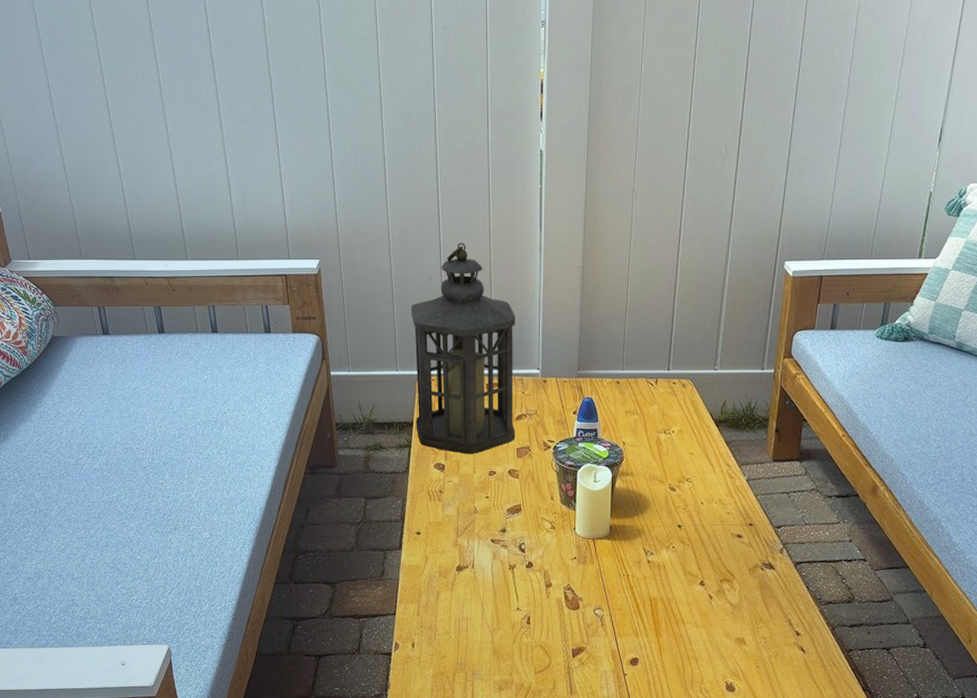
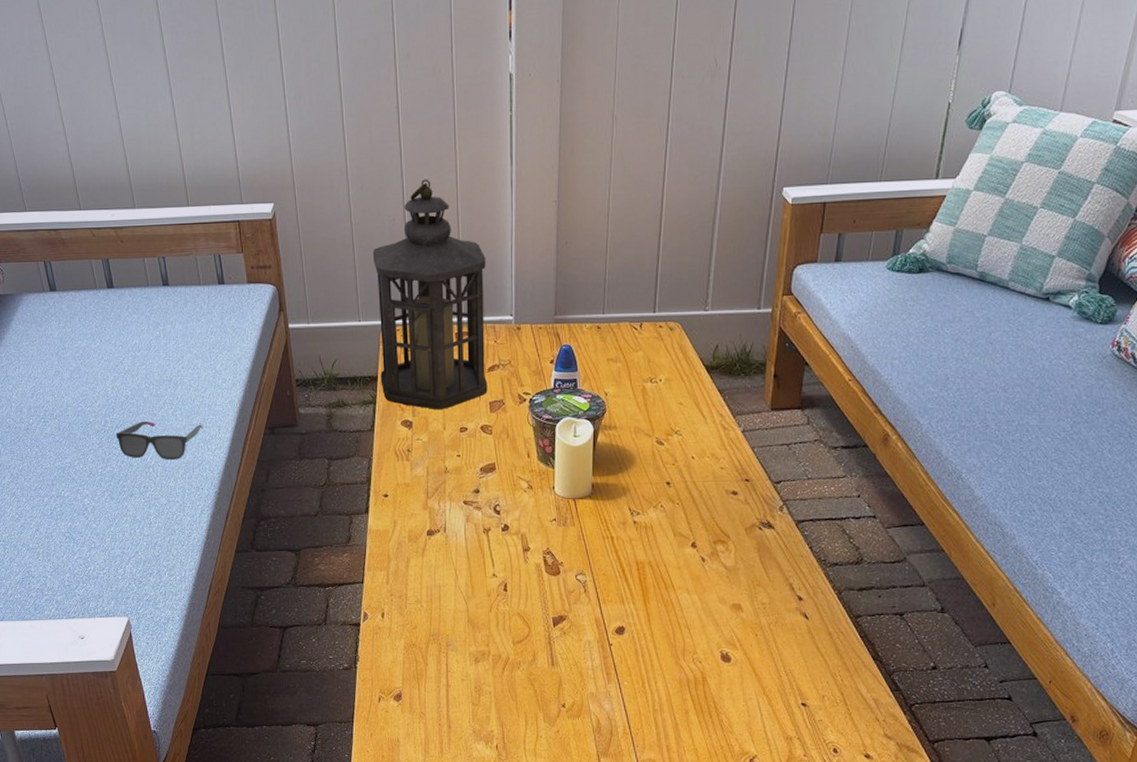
sunglasses: none [163,459,247,497] -> present [116,421,204,461]

